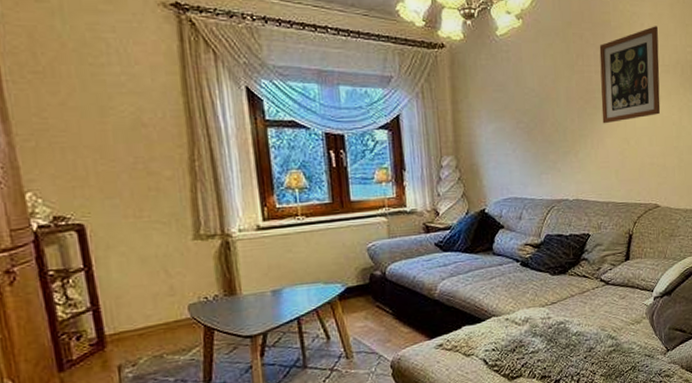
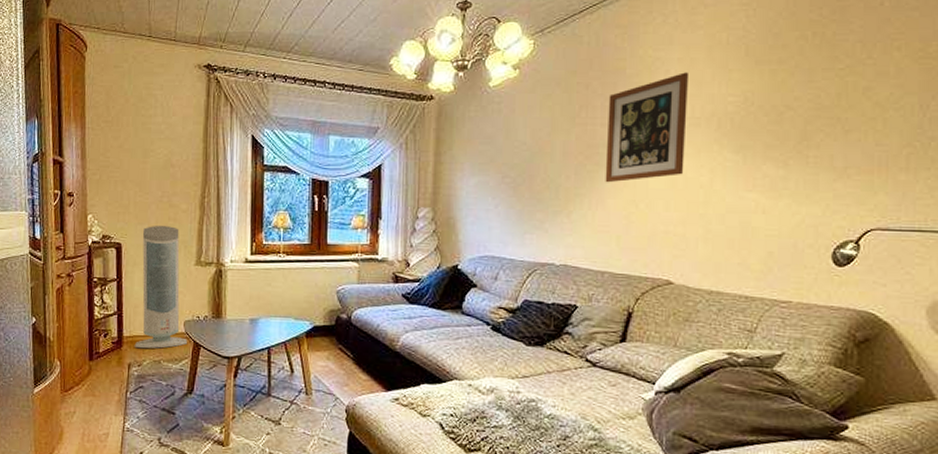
air purifier: none [114,197,195,346] -> present [134,226,187,349]

